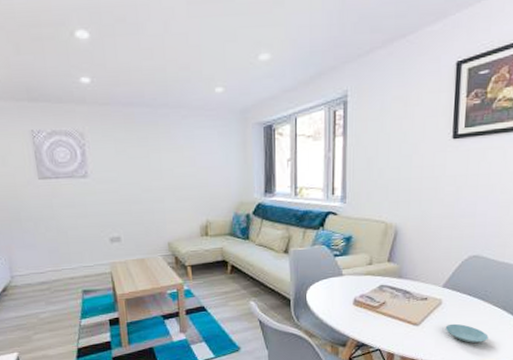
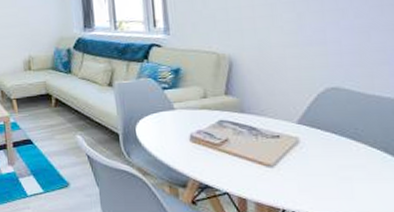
saucer: present [445,323,489,343] -> none [308,166,370,191]

